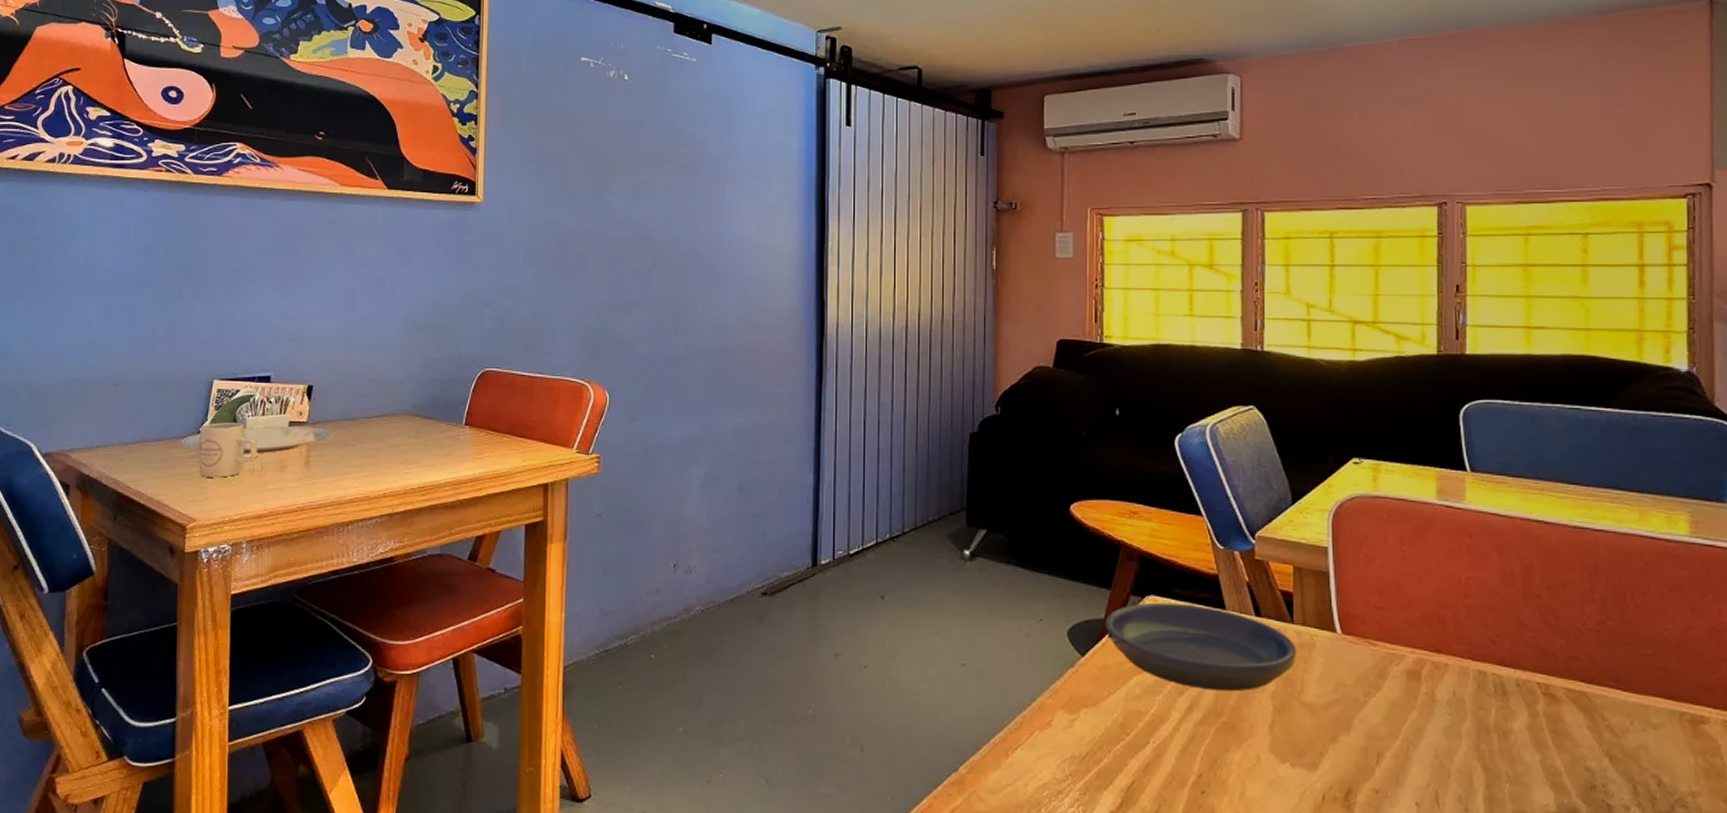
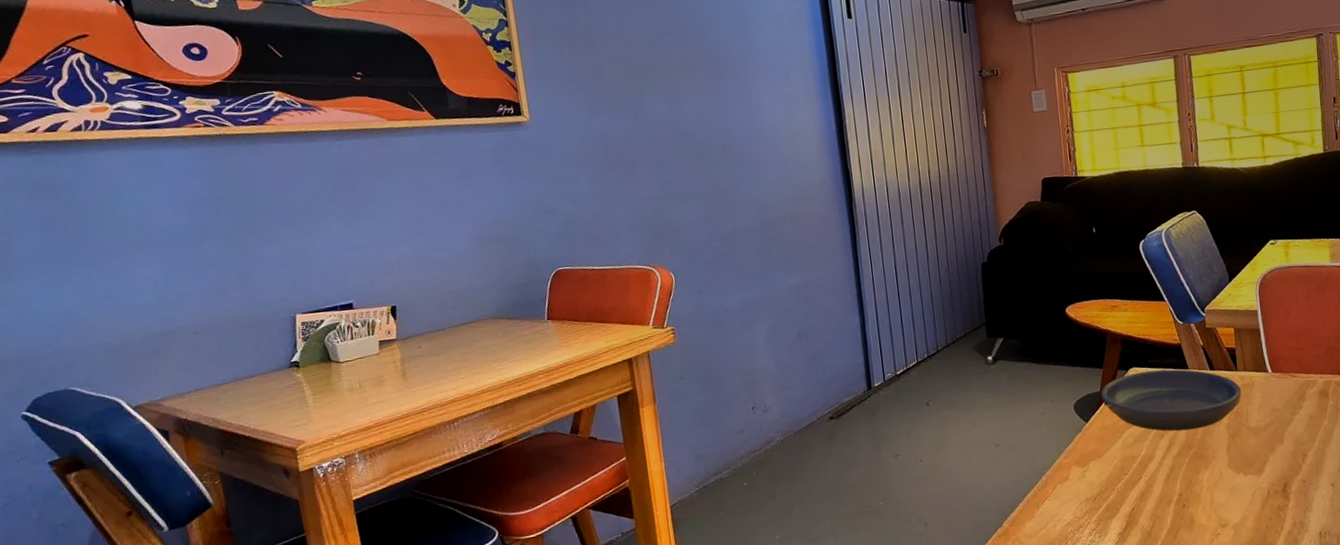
plate: present [180,426,331,454] -> none [274,342,423,380]
mug: present [198,422,258,478] -> none [291,349,354,403]

